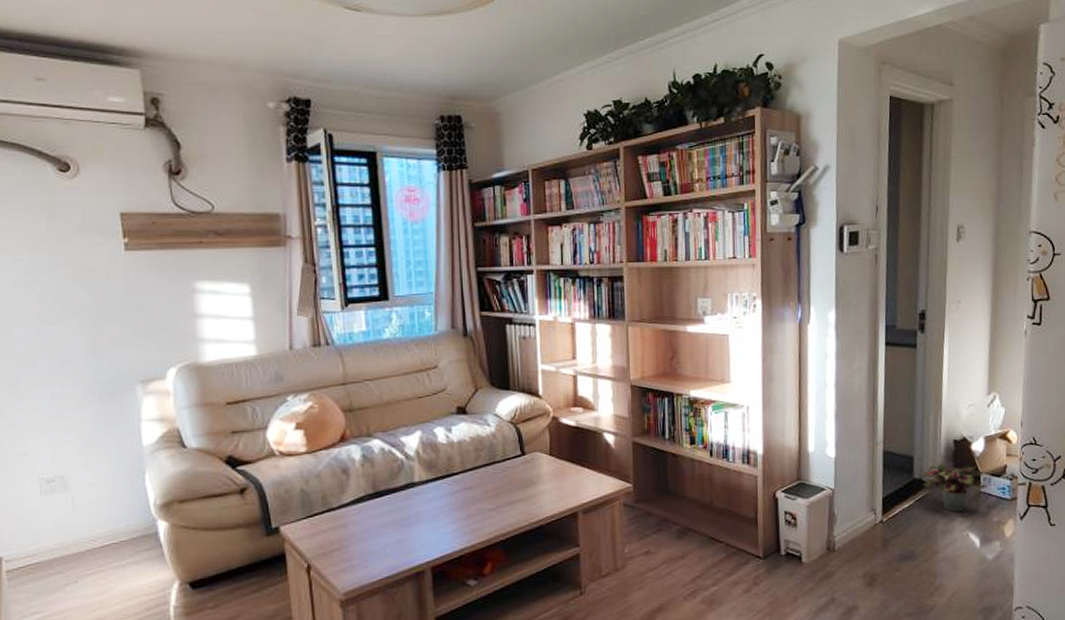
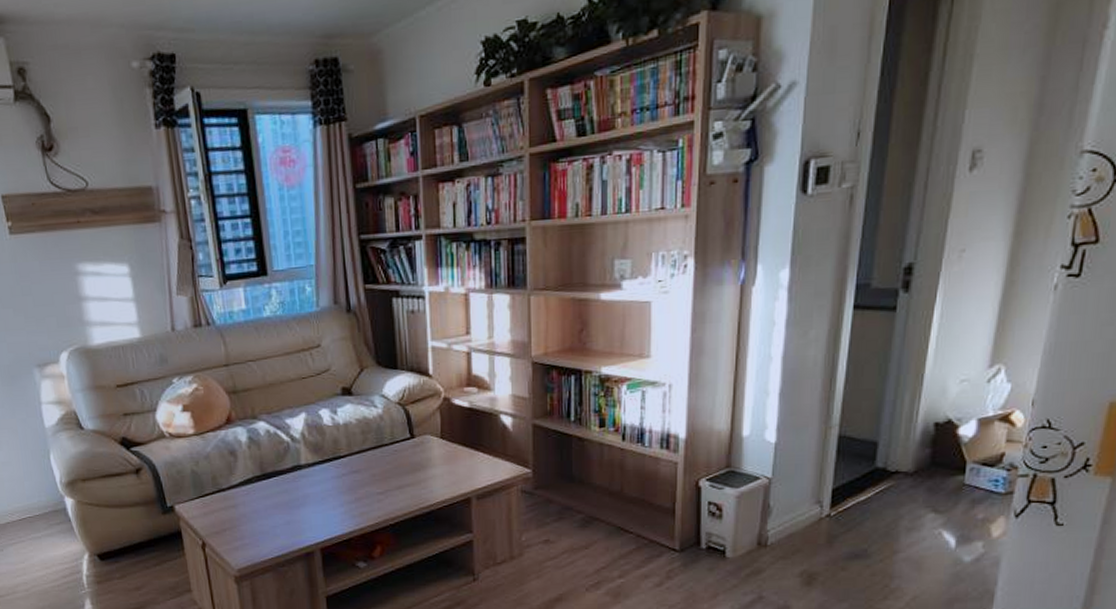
potted plant: present [916,463,989,513] -> none [878,450,977,507]

